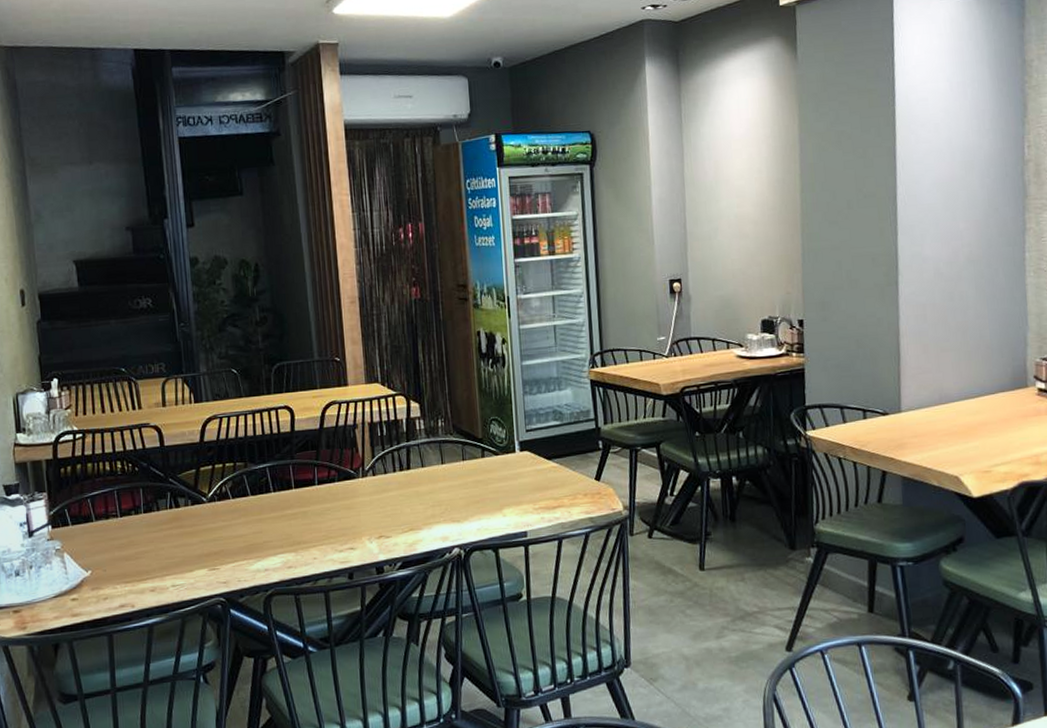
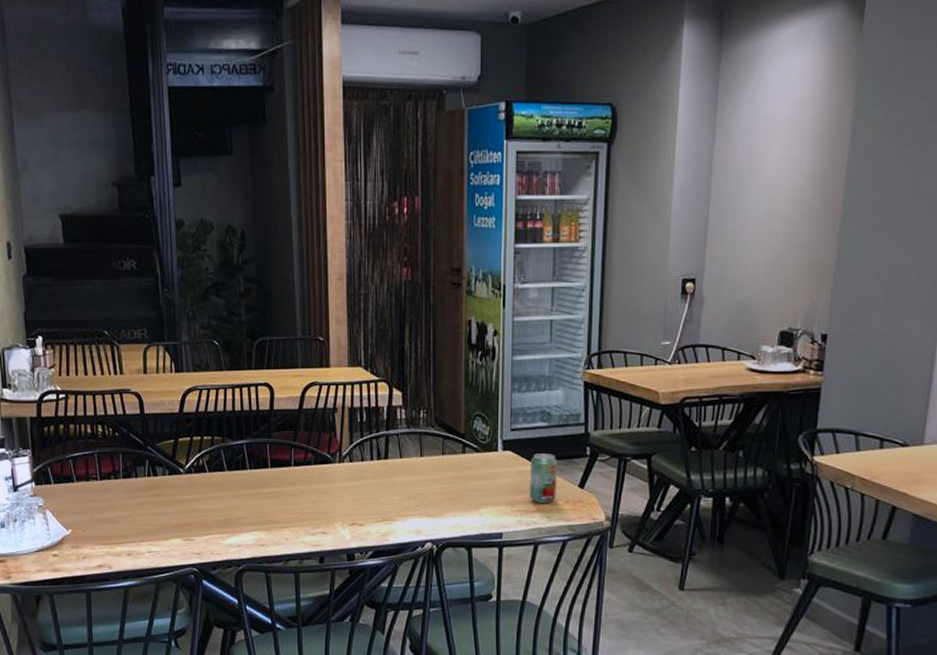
beverage can: none [547,450,575,499] -> present [529,454,557,503]

